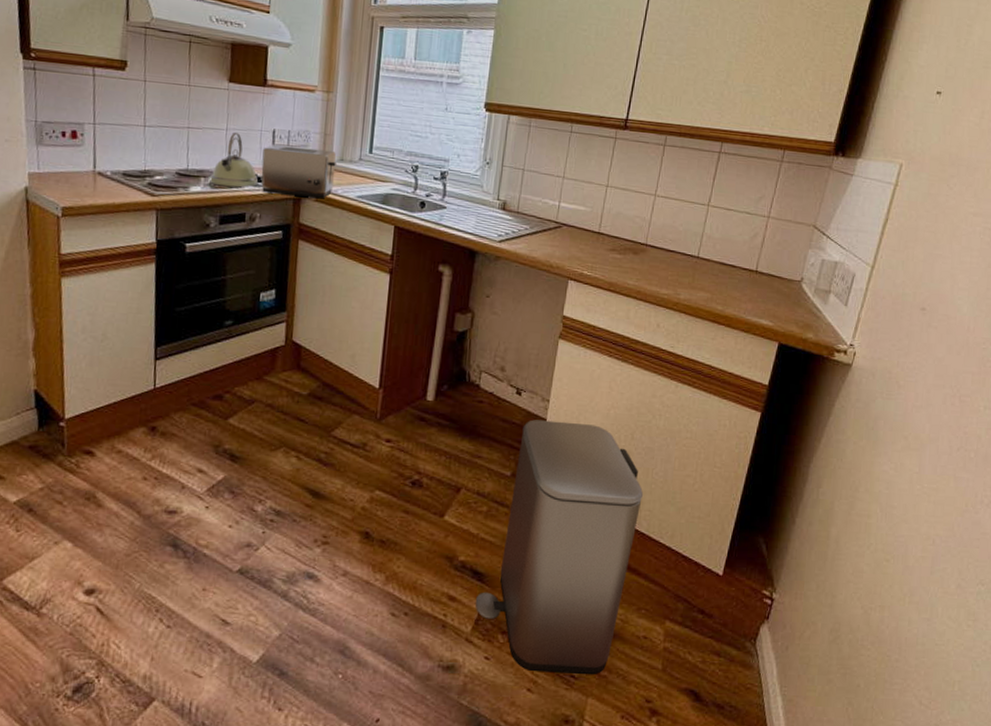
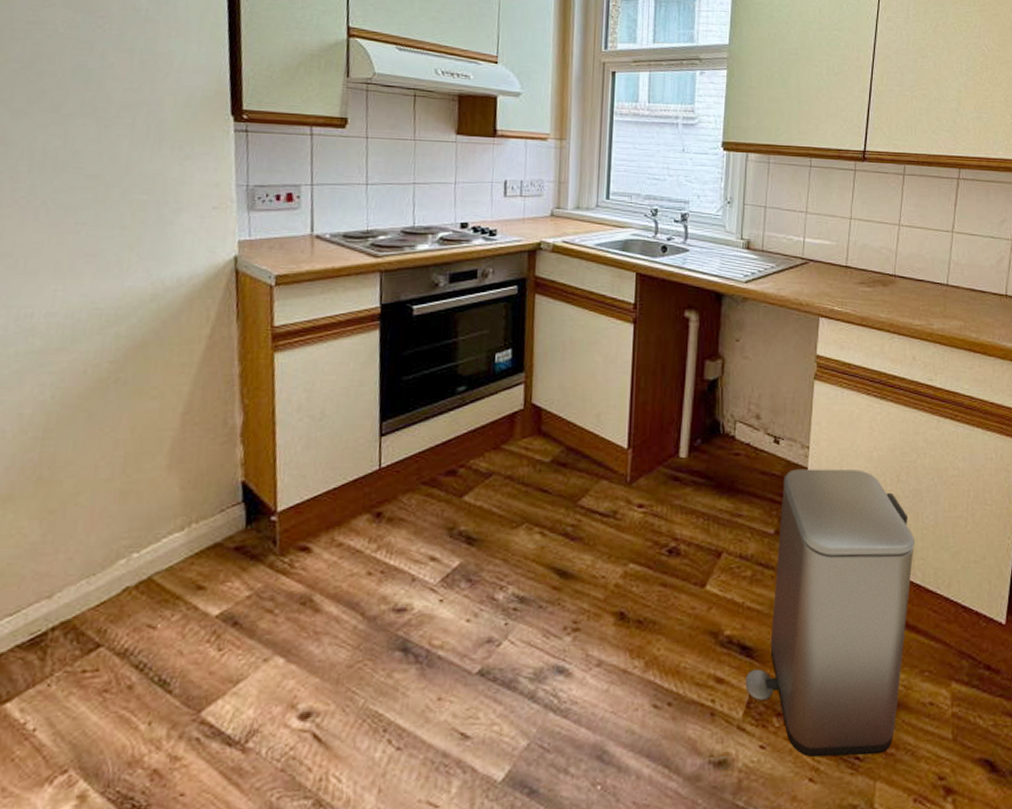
kettle: present [209,131,259,188] -> none [438,185,491,243]
toaster: present [261,145,336,199] -> none [493,196,572,250]

